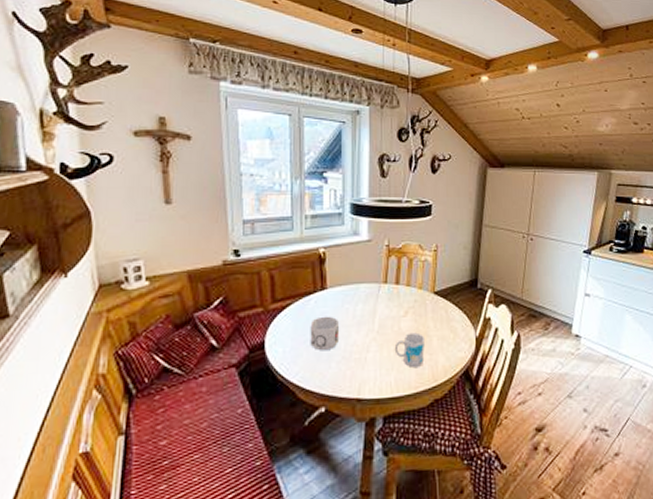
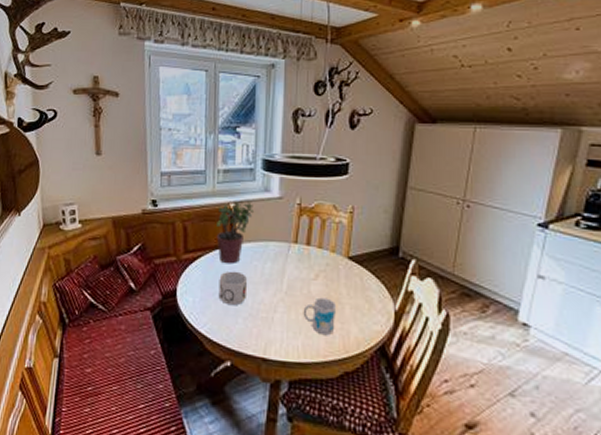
potted plant: none [306,246,345,310] -> present [216,201,255,264]

